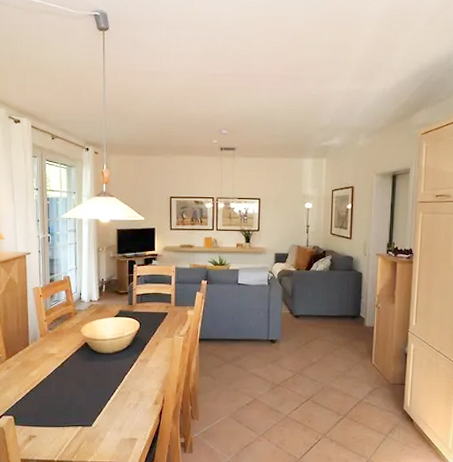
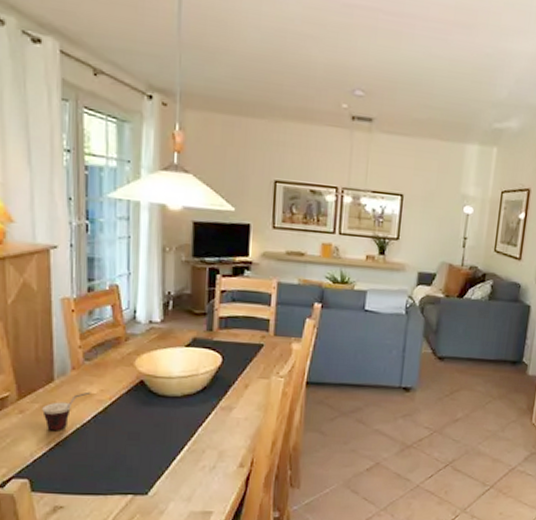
cup: none [22,352,53,381] -> present [42,391,91,431]

